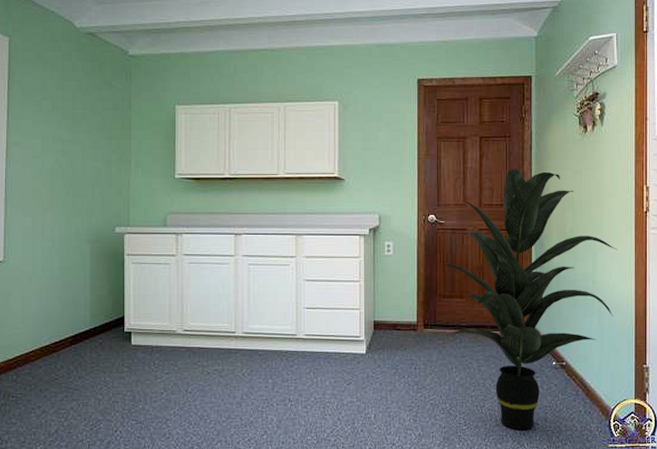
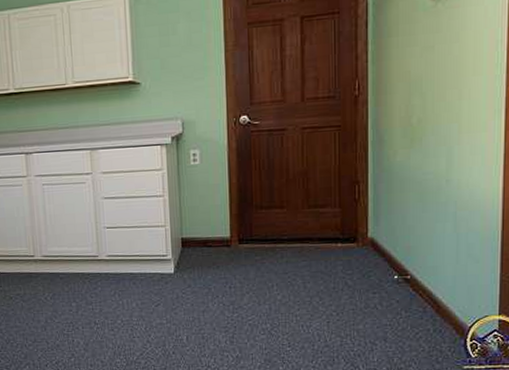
indoor plant: present [443,169,618,431] -> none [259,51,482,352]

